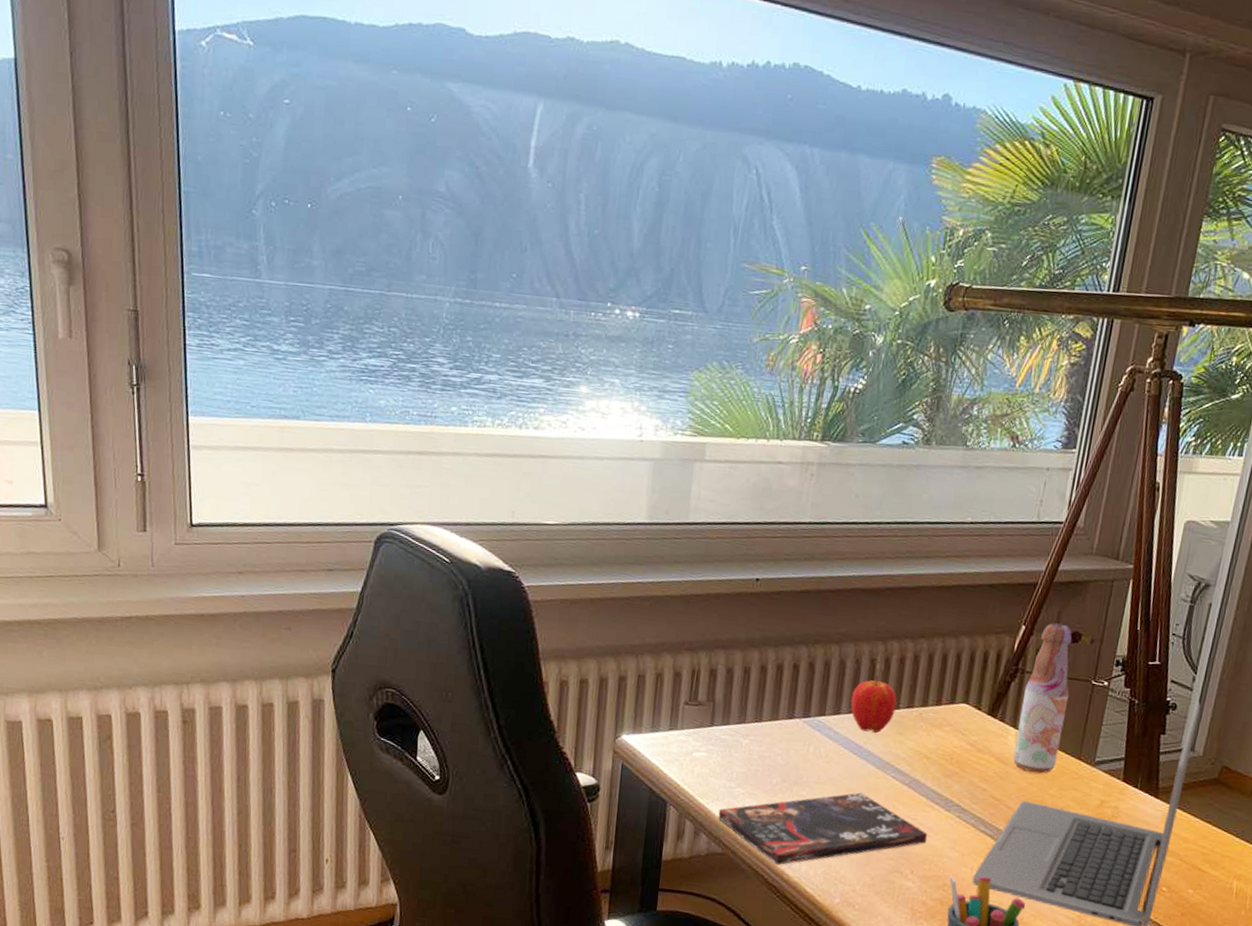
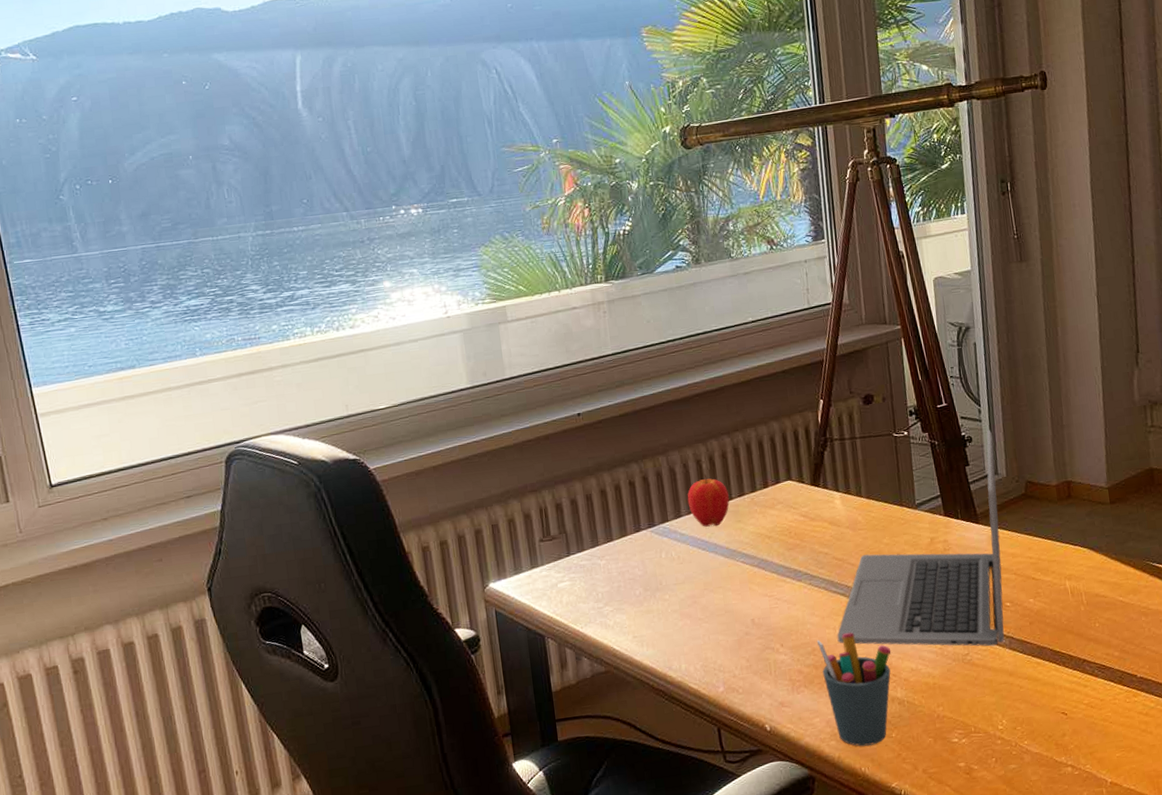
book: present [717,792,927,865] -> none [593,583,787,670]
bottle: present [1013,623,1073,774] -> none [837,390,883,528]

